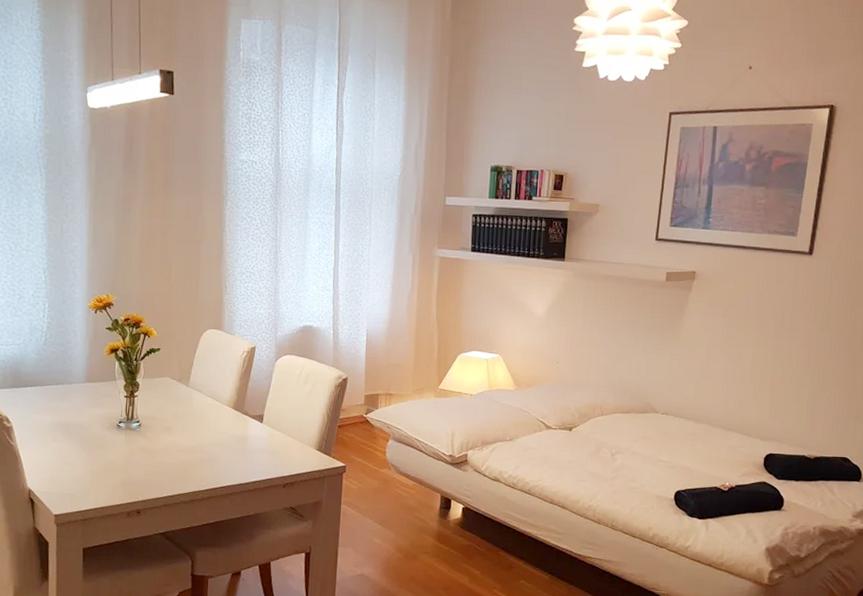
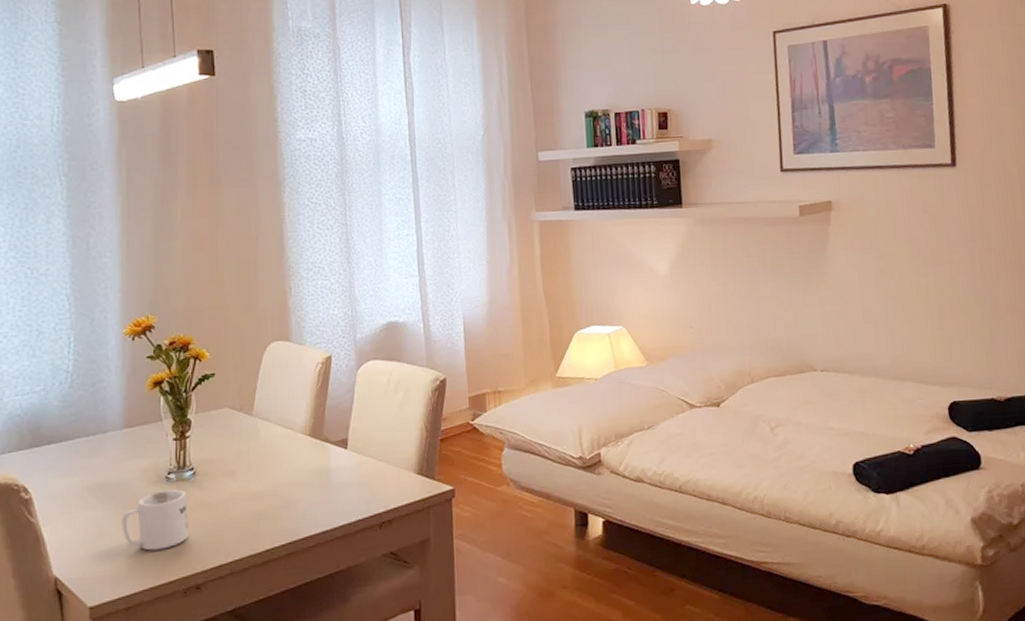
mug: none [82,435,133,480] -> present [122,489,188,551]

